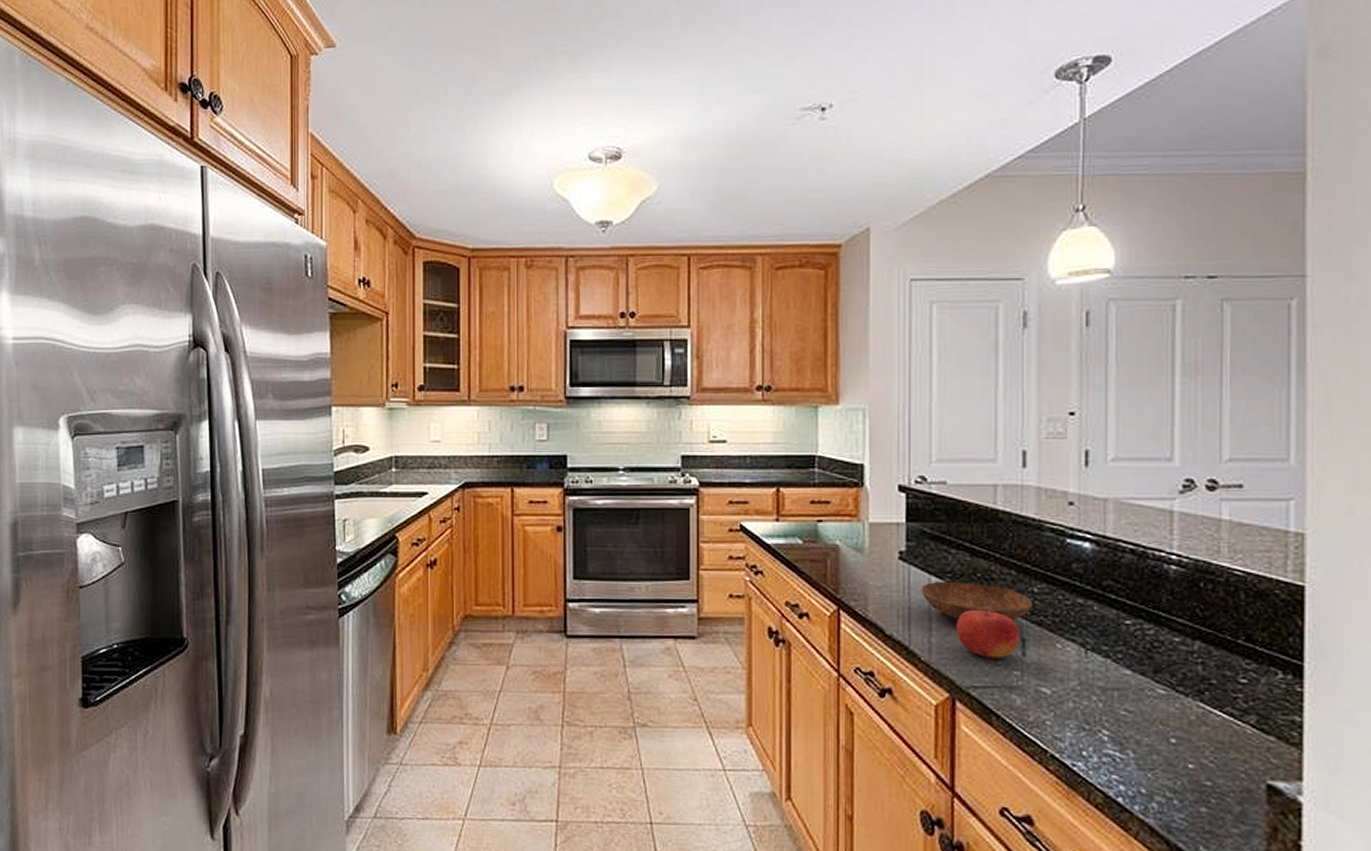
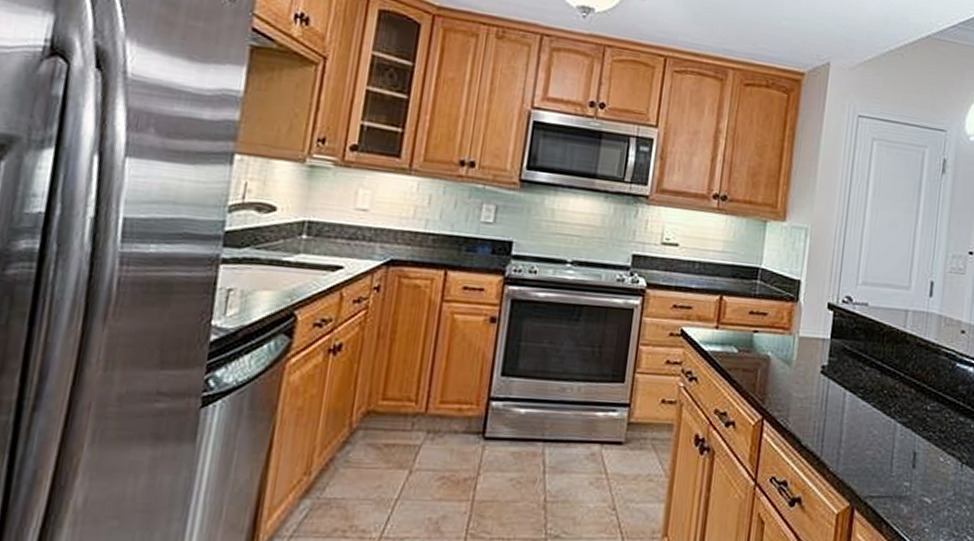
bowl: present [920,581,1032,621] -> none [836,395,925,435]
fruit: present [956,606,1021,659] -> none [861,421,913,470]

